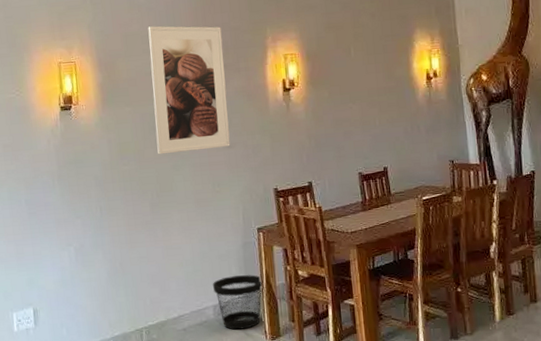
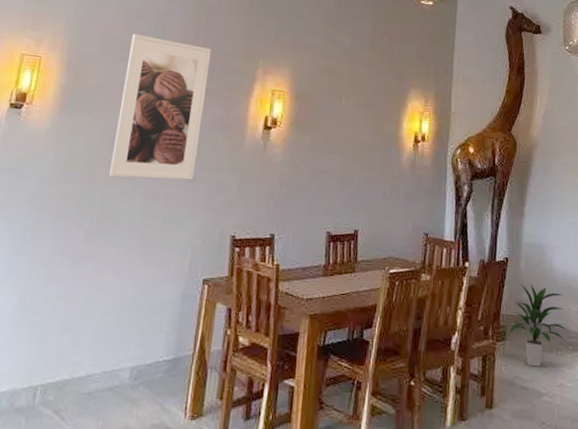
wastebasket: present [212,274,264,330] -> none [135,333,196,402]

